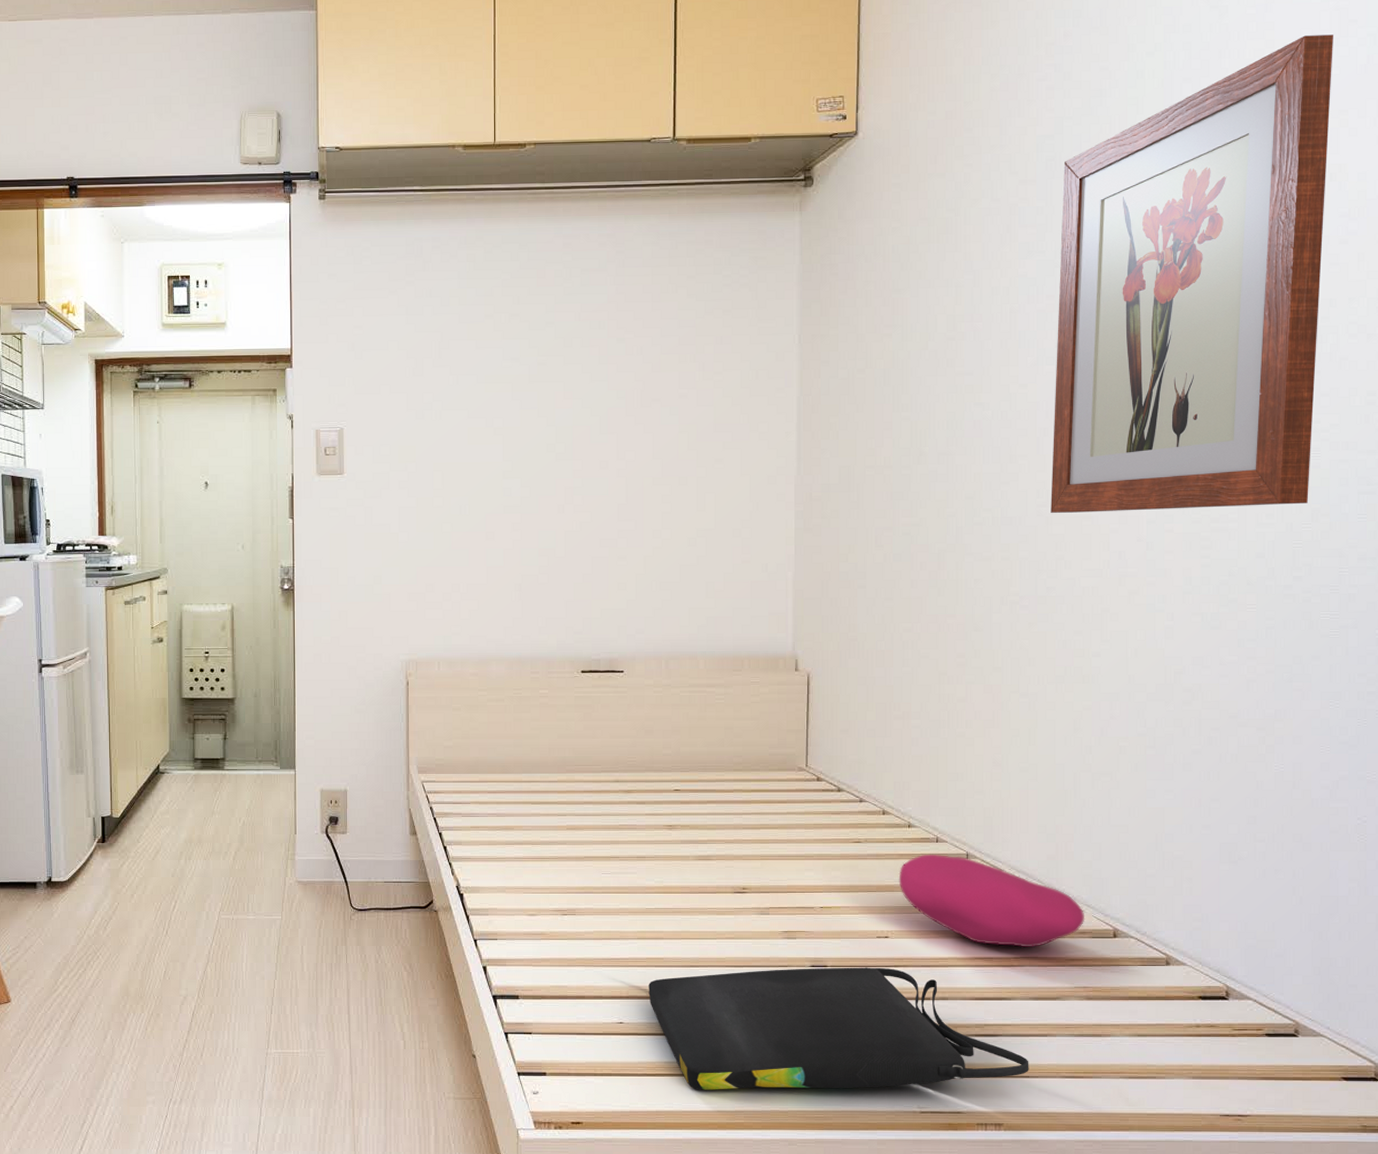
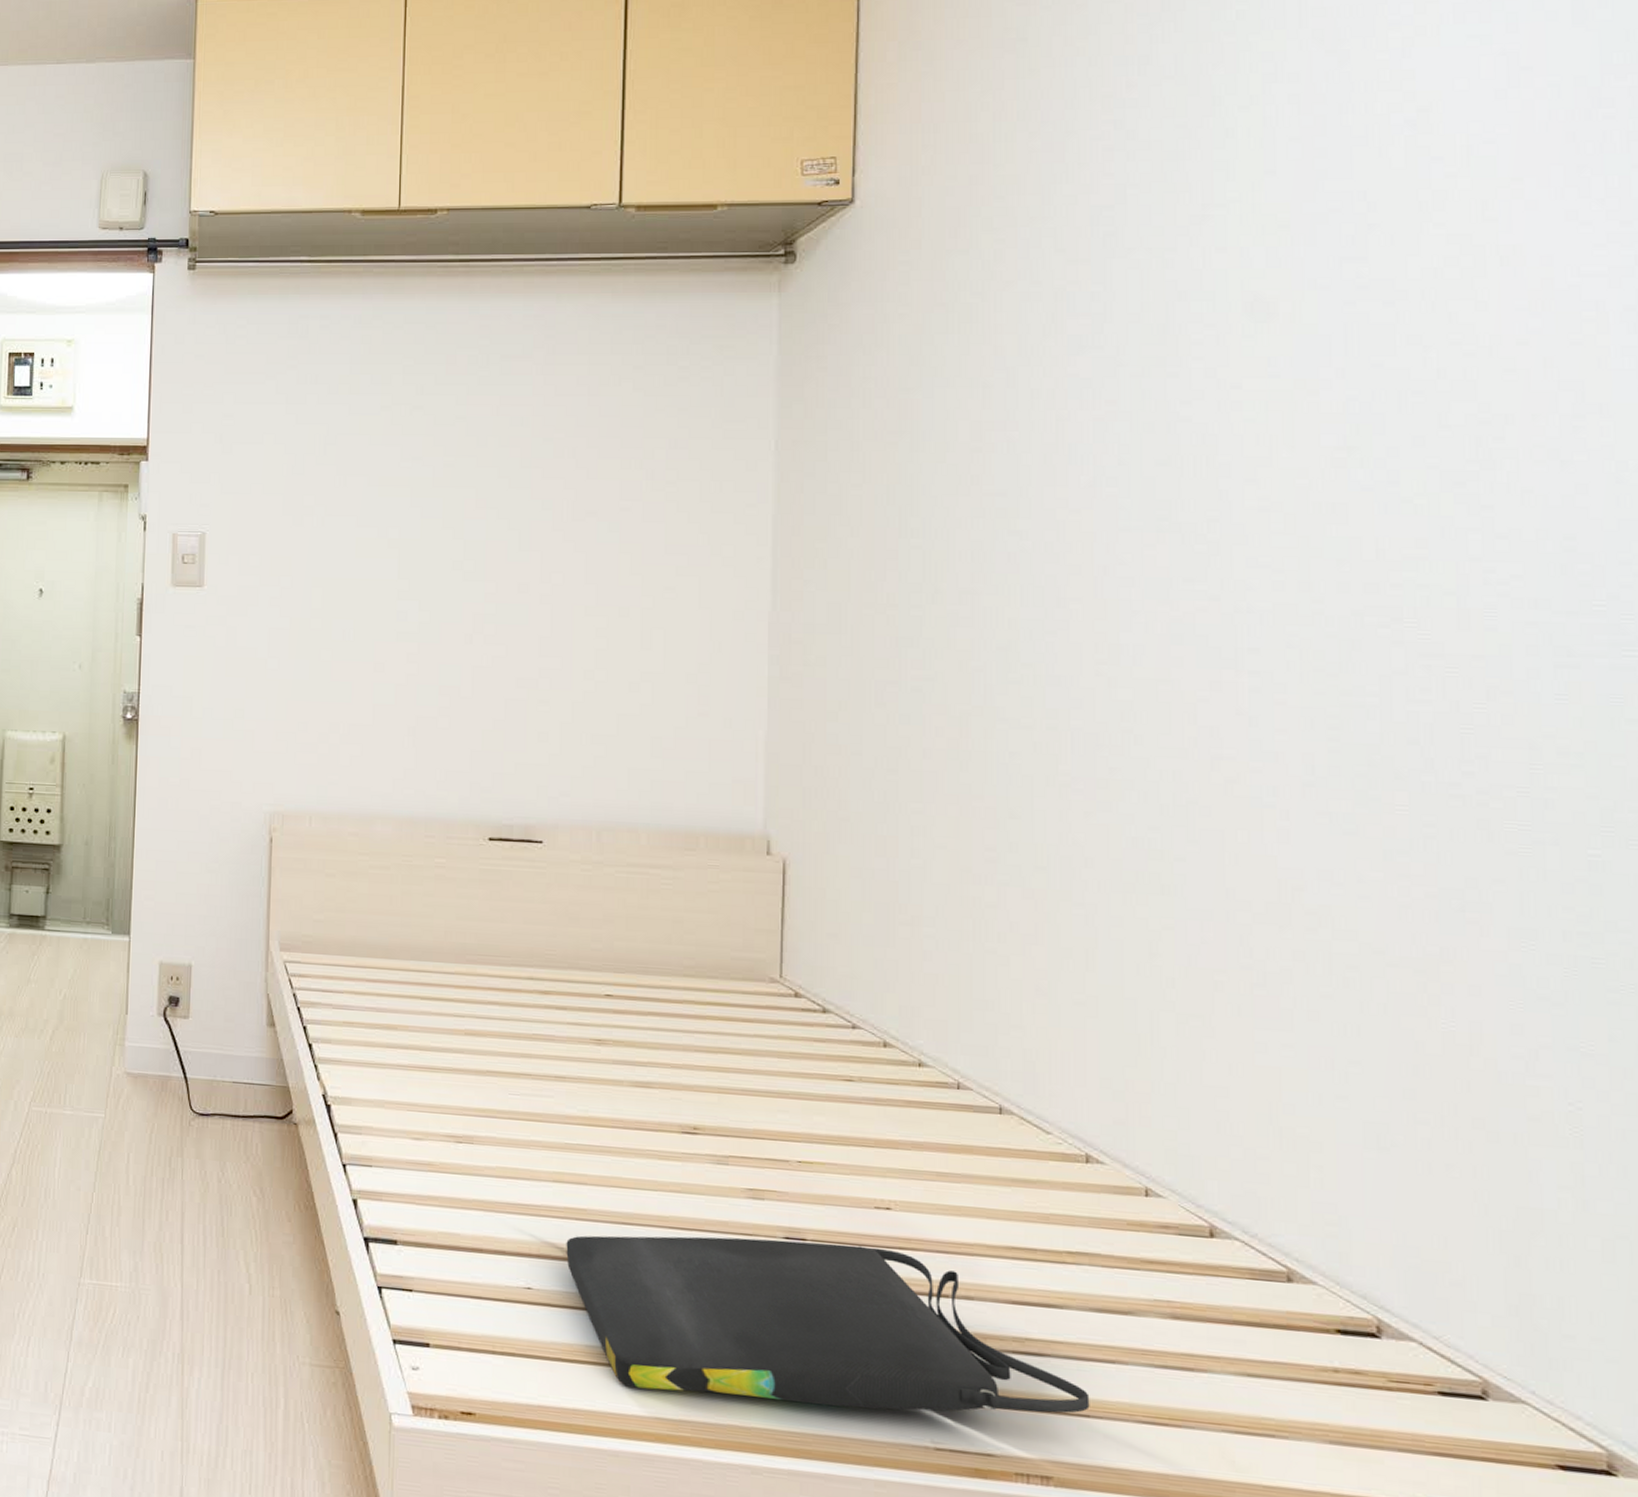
cushion: present [898,855,1085,948] -> none [905,1104,1169,1241]
wall art: present [1051,35,1333,513] -> none [1114,85,1500,678]

